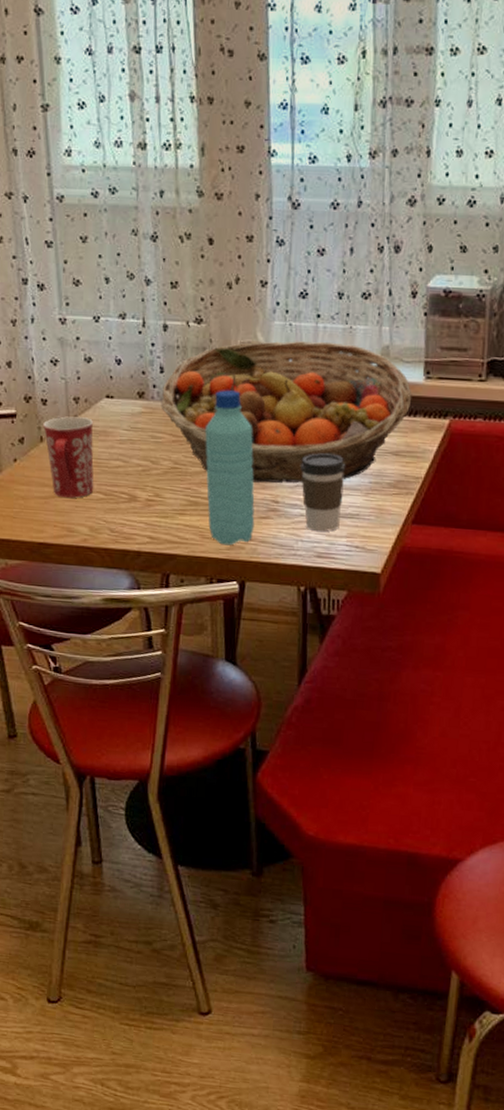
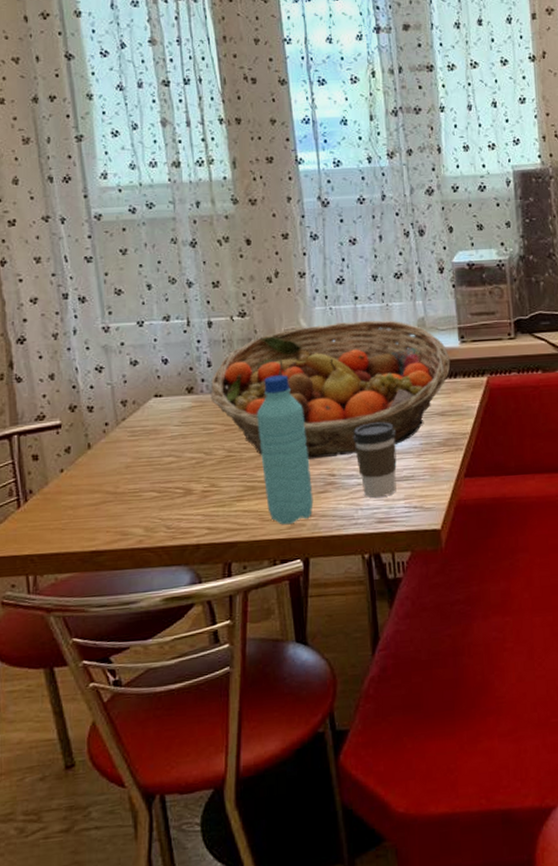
mug: present [43,416,94,498] -> none [90,419,147,501]

